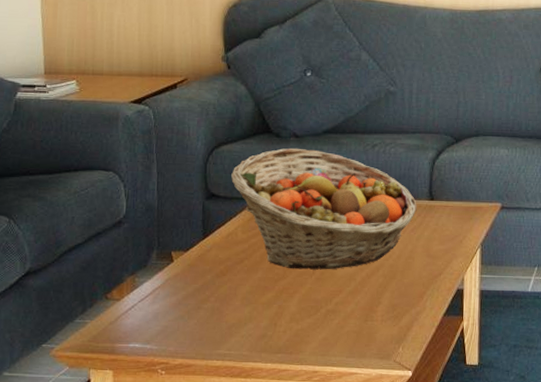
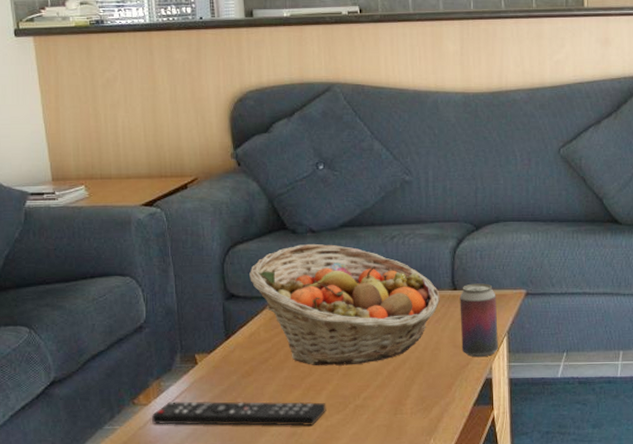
remote control: none [124,298,298,329] -> present [152,401,326,426]
beverage can: none [435,194,472,268] -> present [460,283,498,358]

